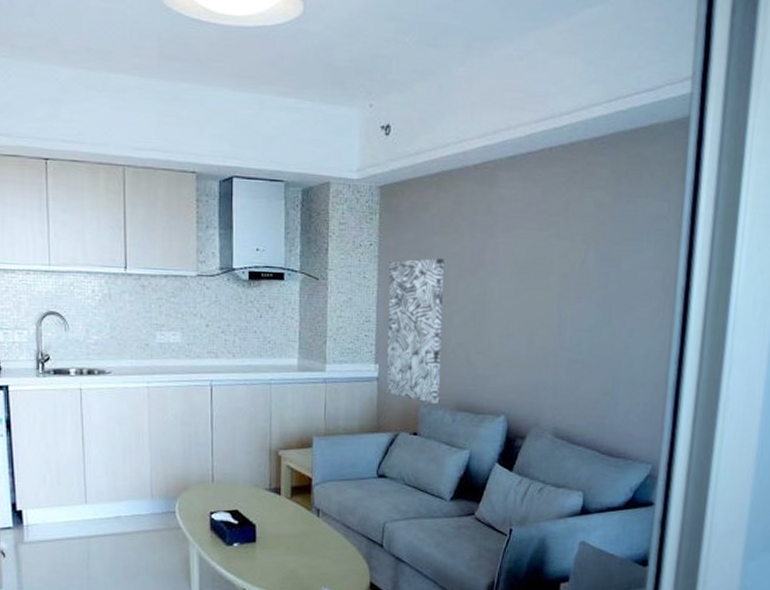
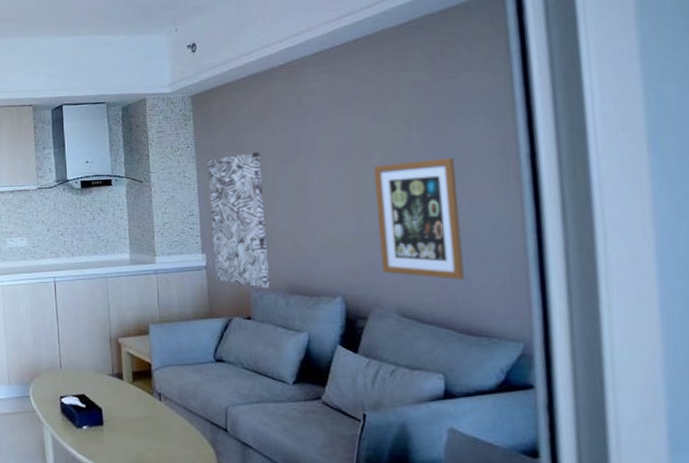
wall art: none [544,283,622,405] -> present [373,158,464,281]

